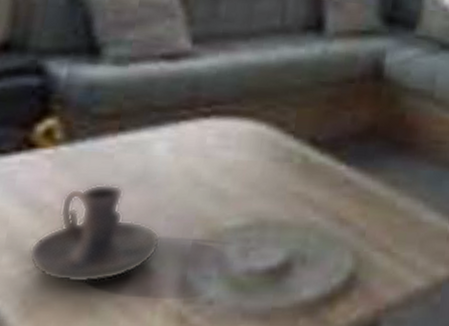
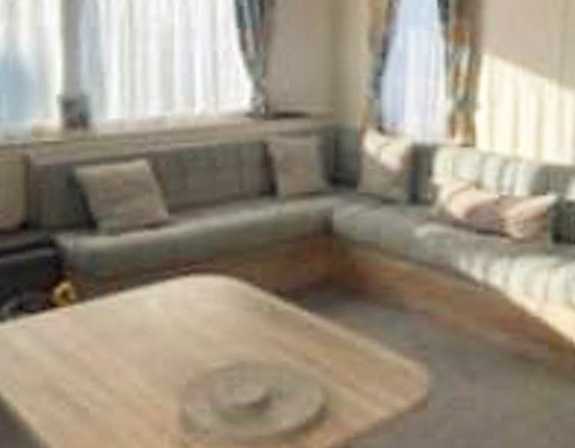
candle holder: present [28,184,161,284] -> none [61,335,162,417]

